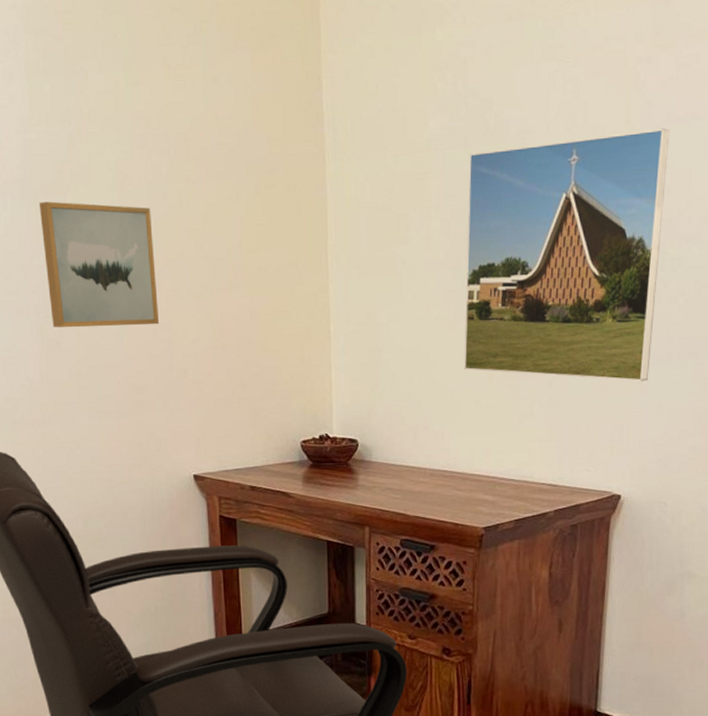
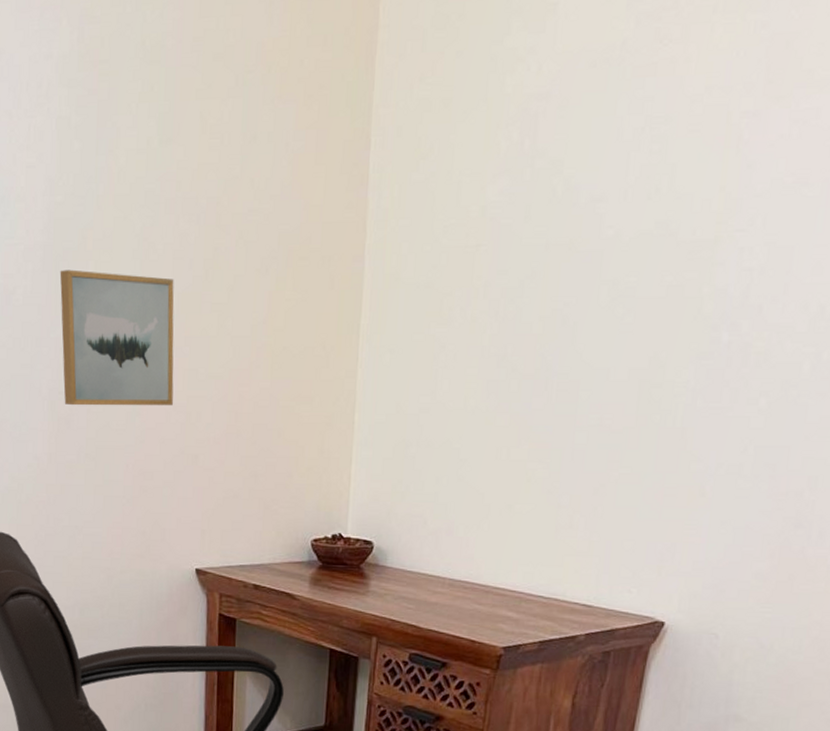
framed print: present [464,128,670,382] -> none [499,197,773,494]

